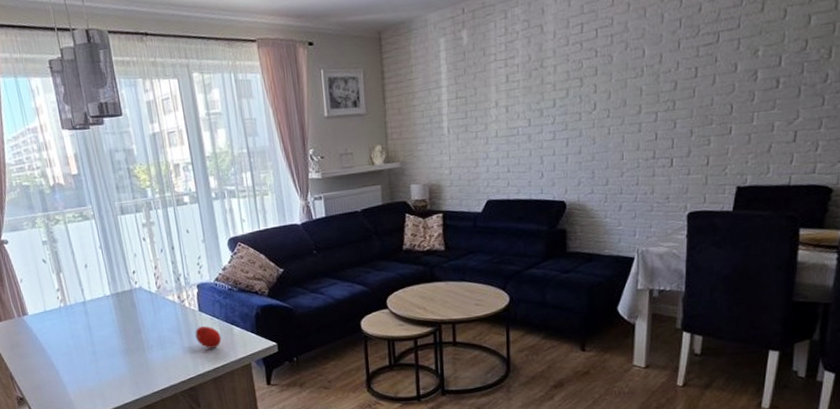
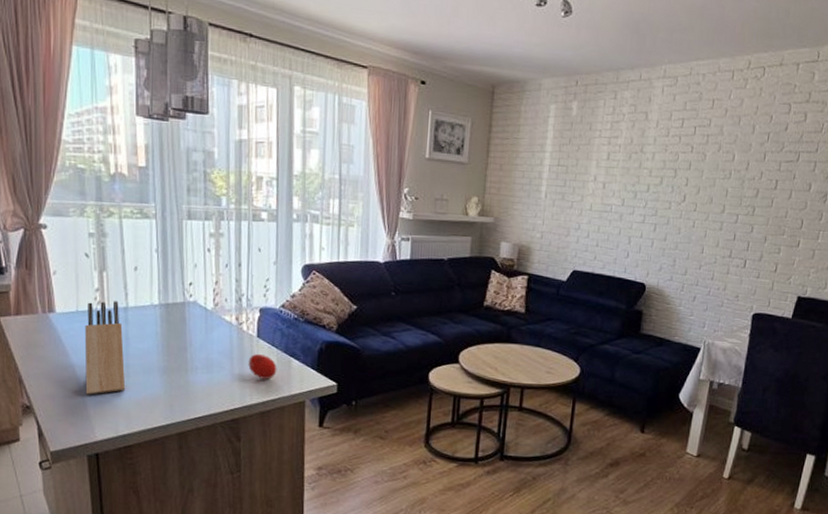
knife block: none [52,297,96,382] -> present [84,301,126,395]

